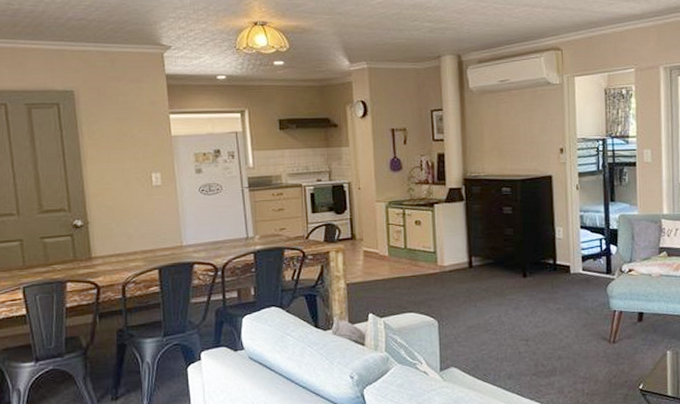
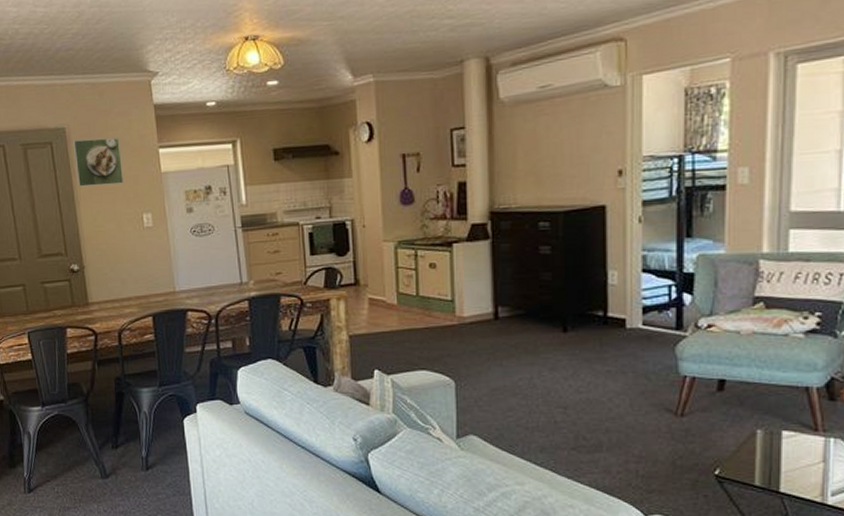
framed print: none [82,102,133,146] -> present [73,137,123,187]

